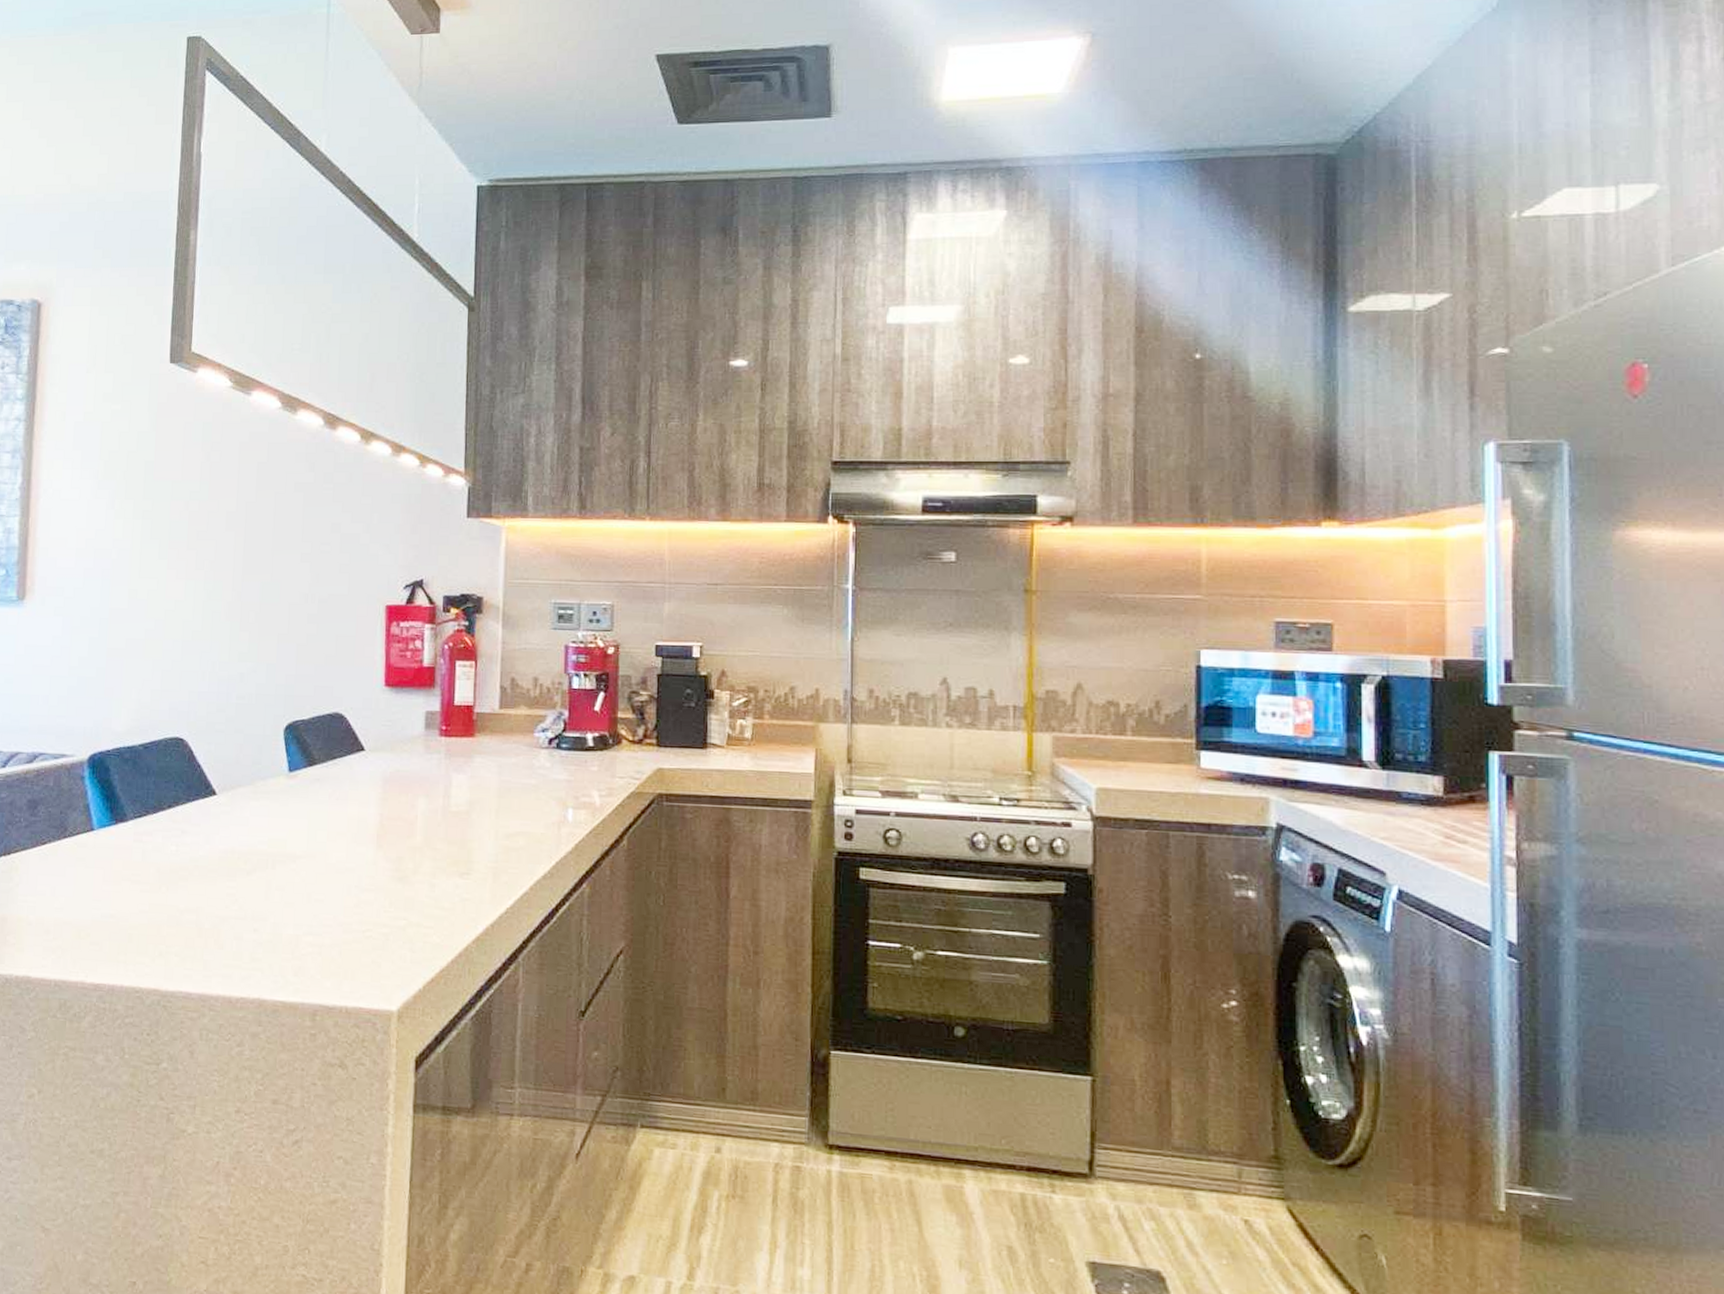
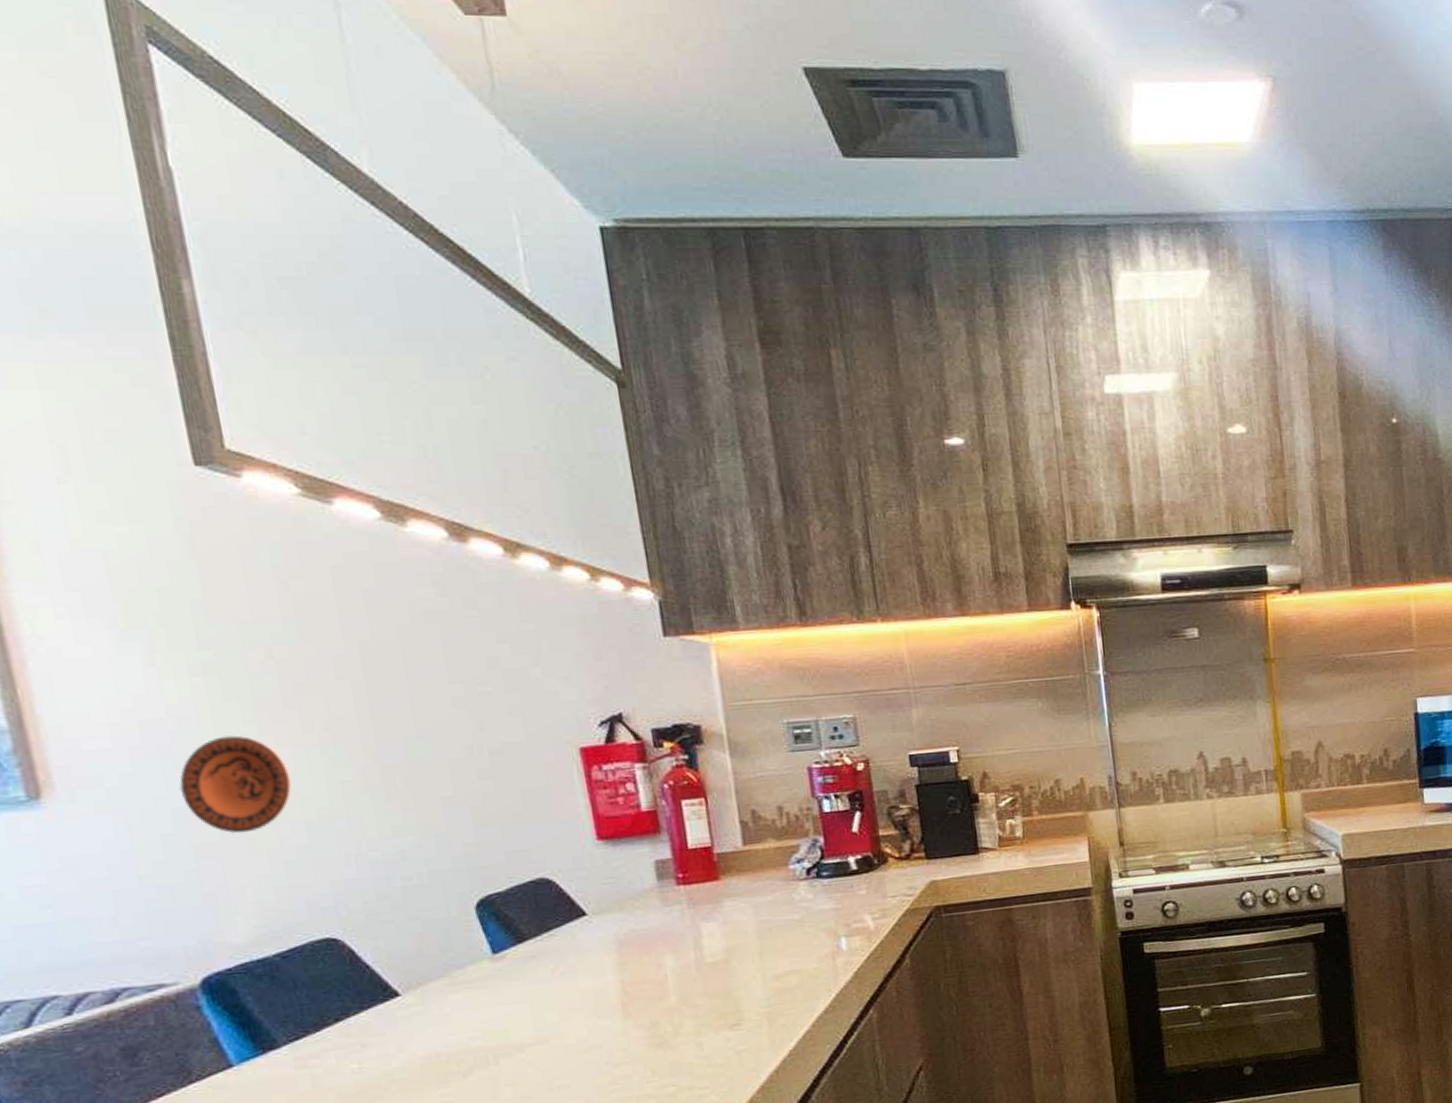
decorative plate: none [108,567,180,644] -> present [179,735,291,834]

